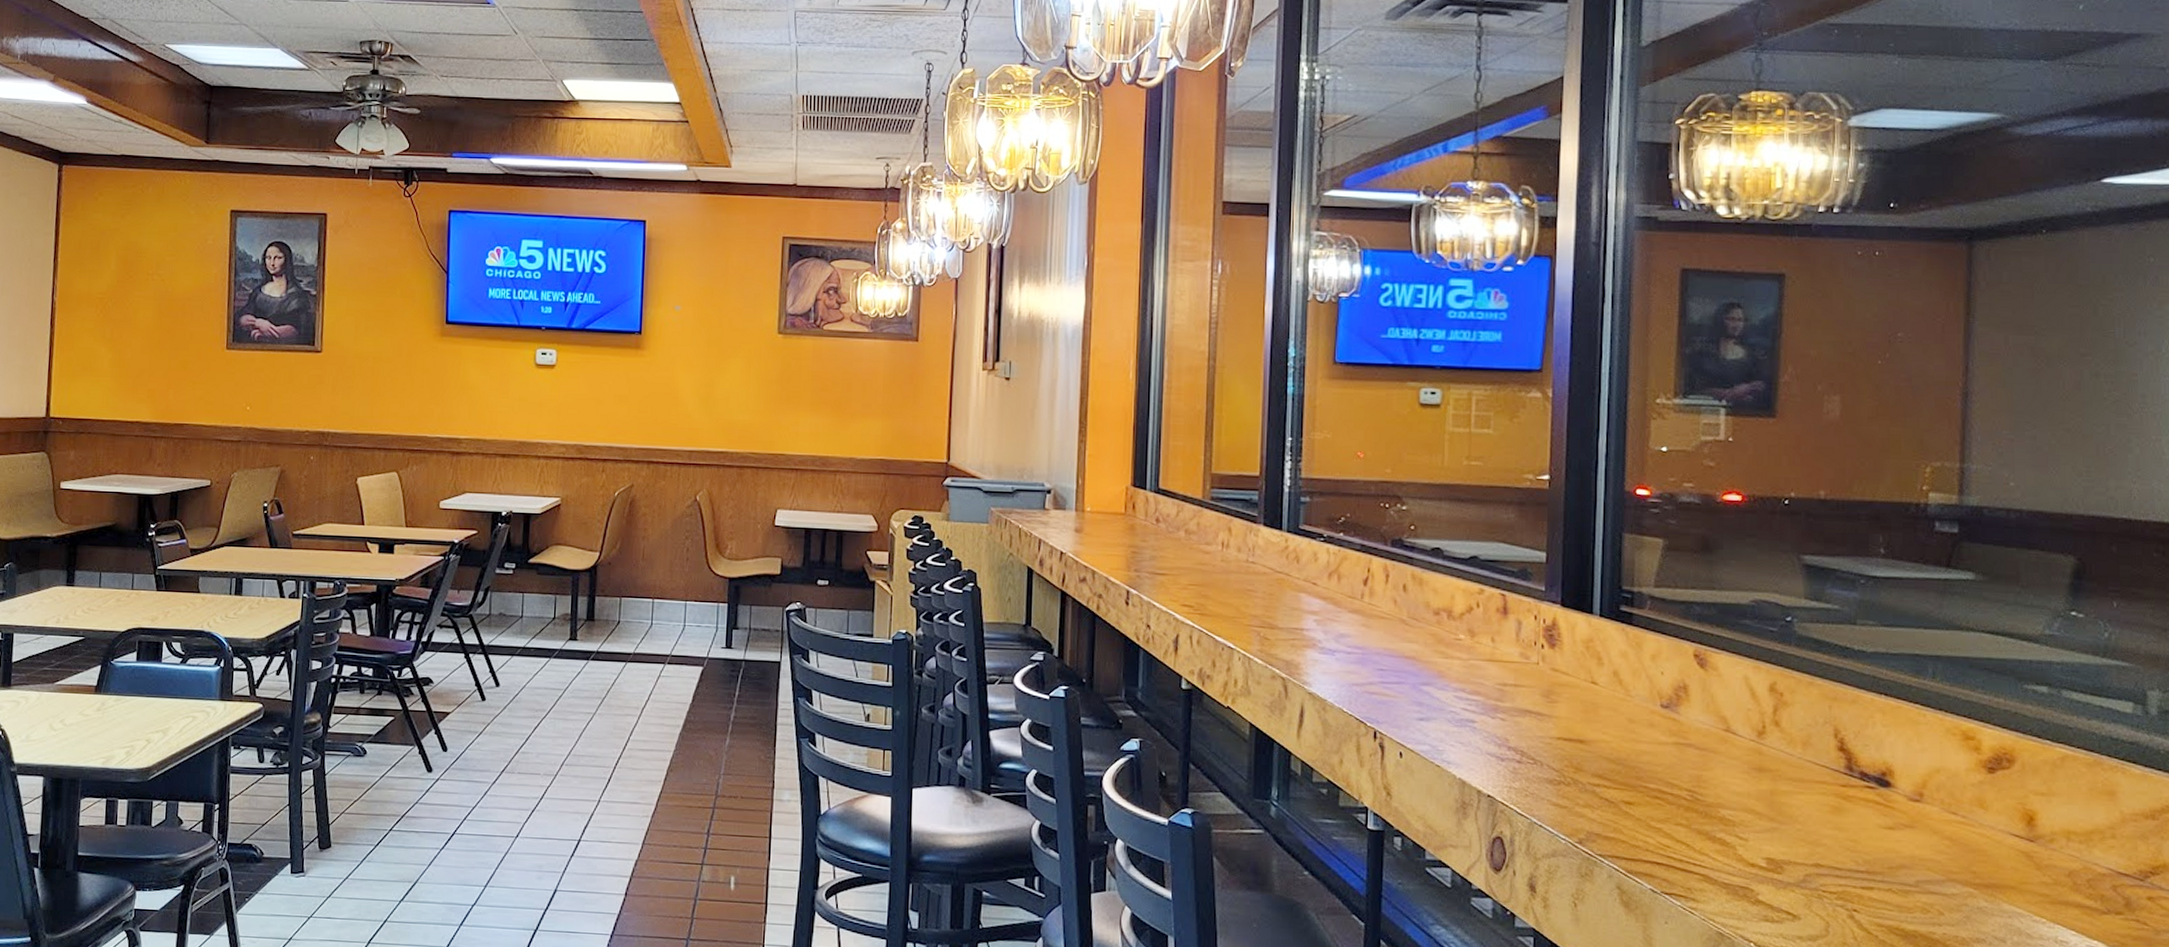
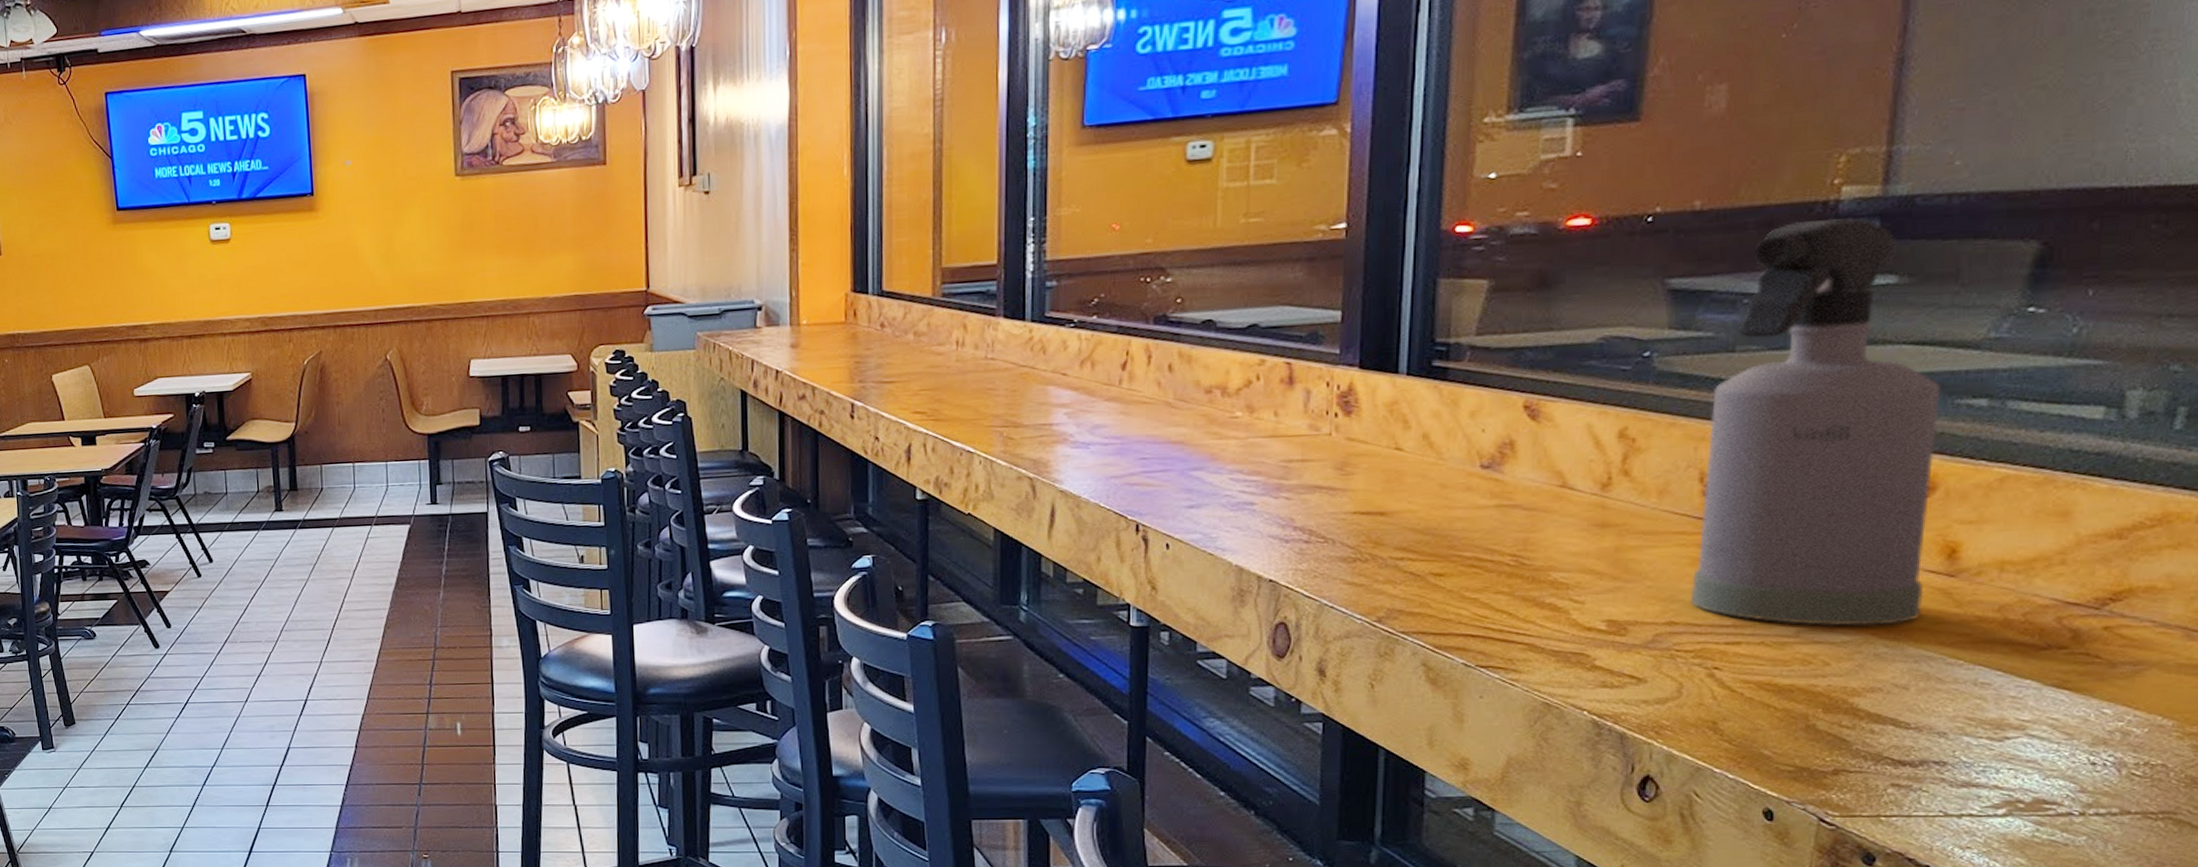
spray bottle: none [1831,518,2013,882] -> present [1690,217,1941,626]

